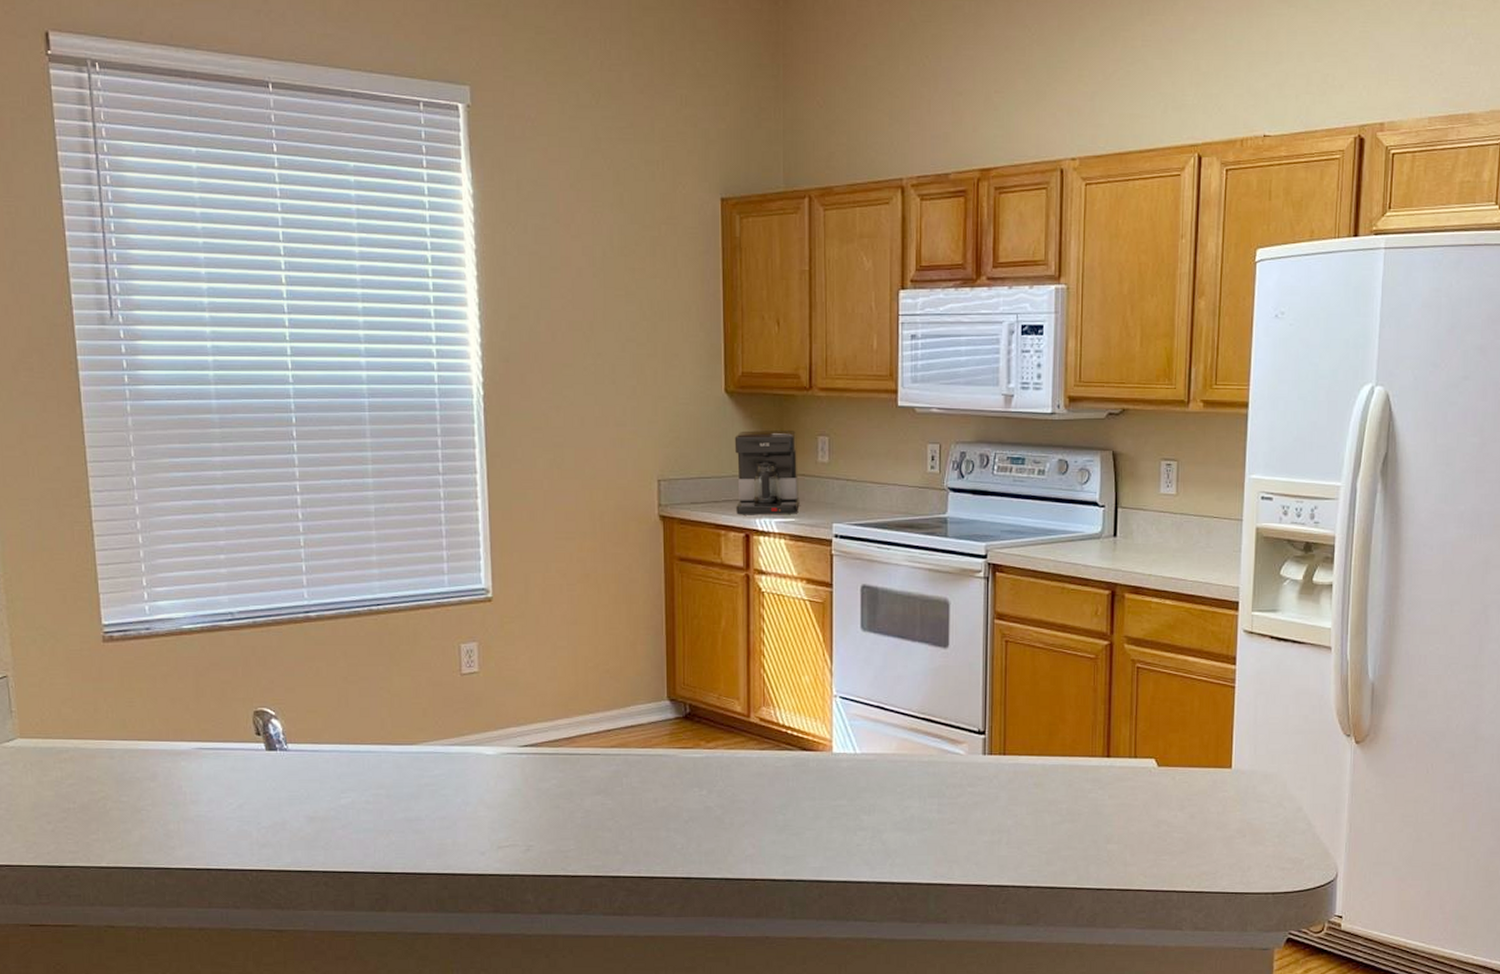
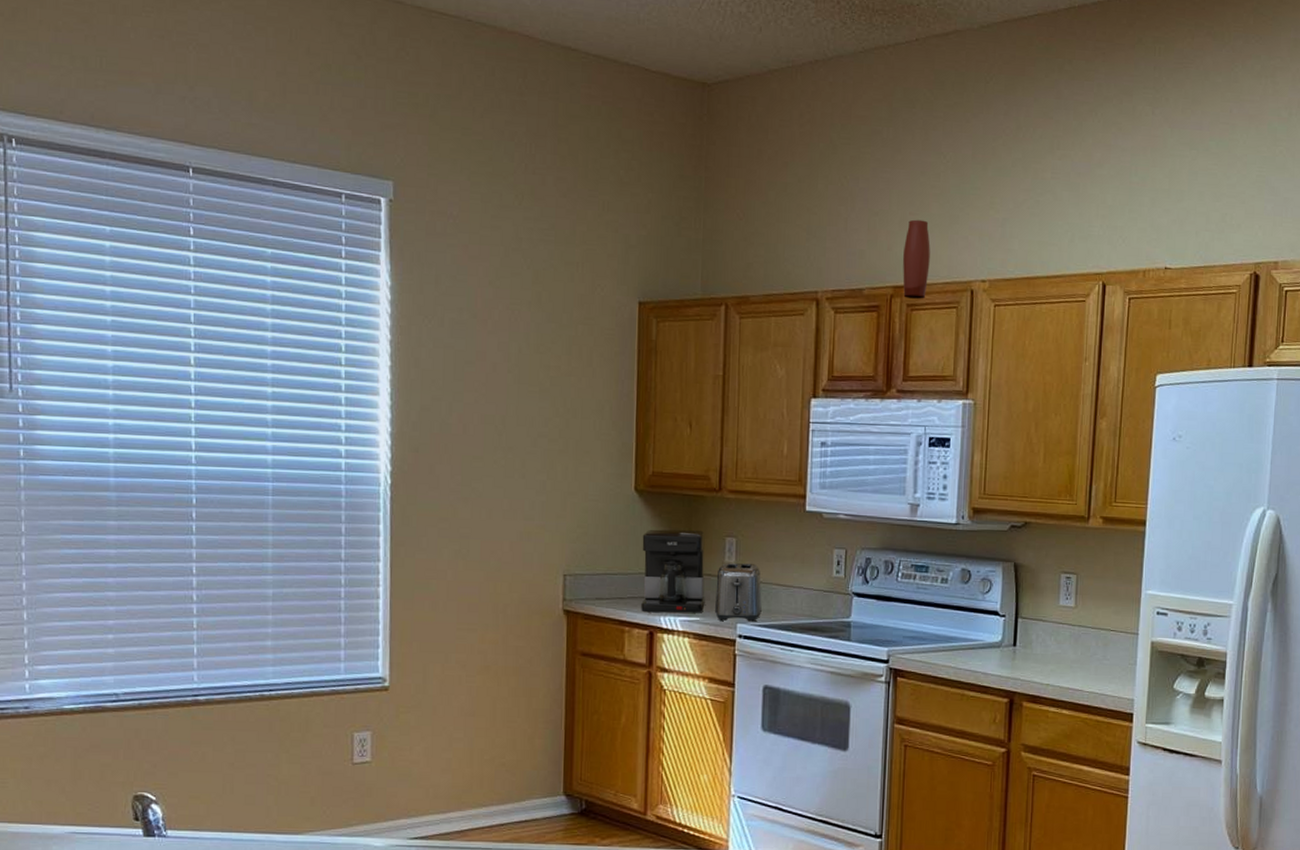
toaster: none [810,461,857,521] -> present [715,562,762,622]
vase: none [989,97,1017,181] -> present [903,219,930,299]

